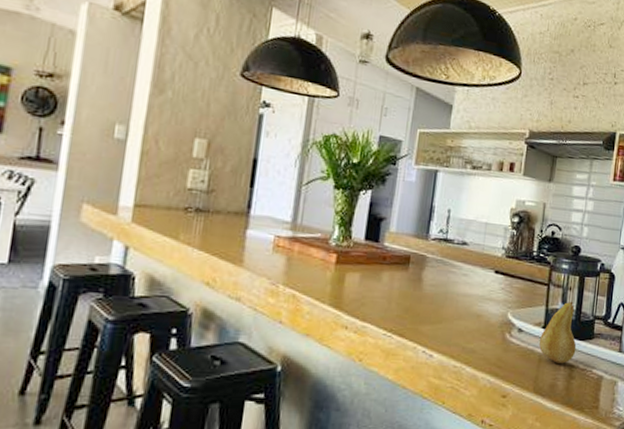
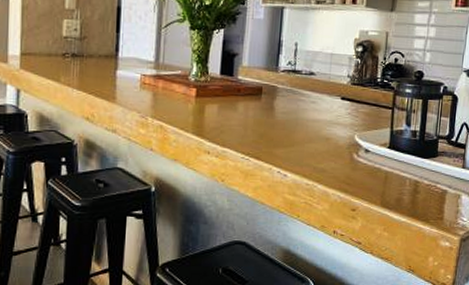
fruit: present [539,301,577,364] -> none [385,123,421,180]

